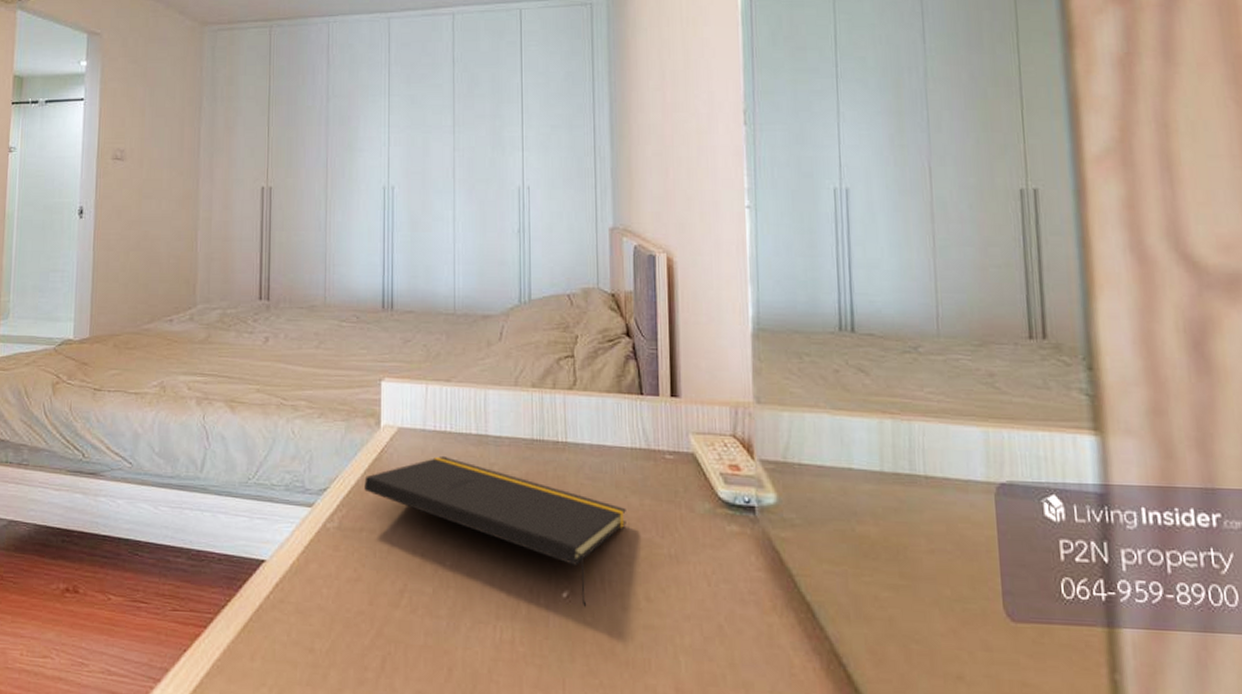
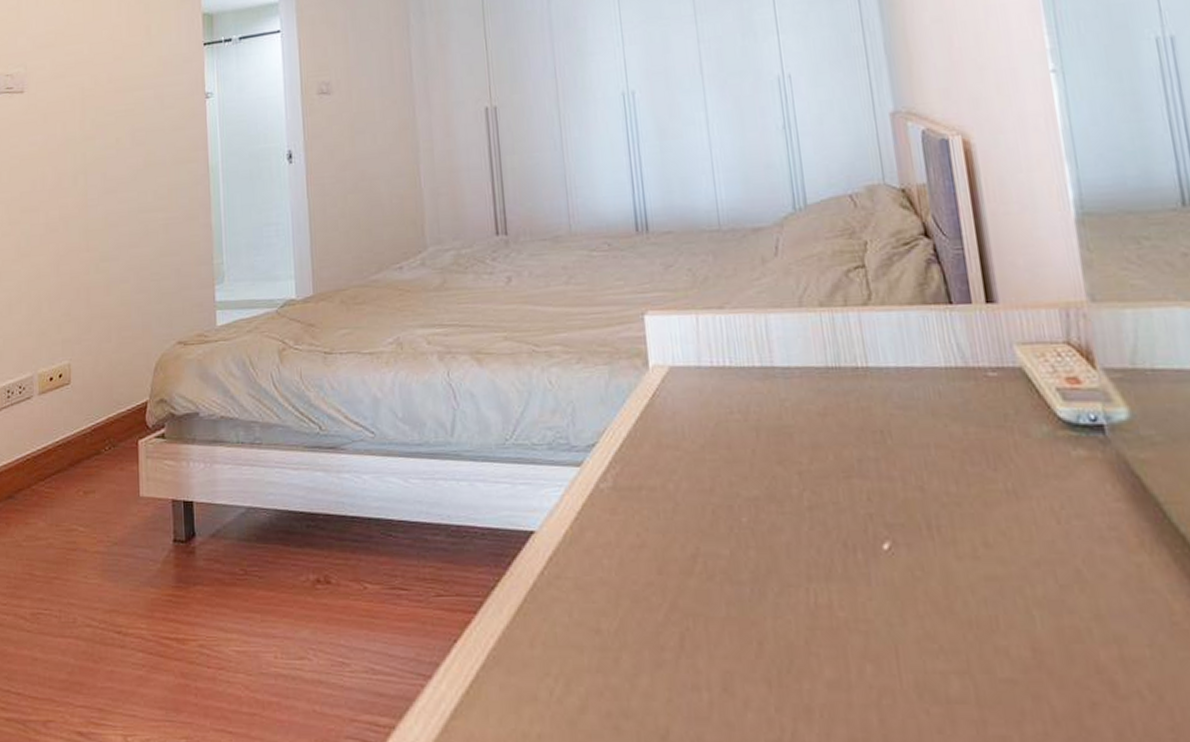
notepad: present [364,456,626,607] -> none [637,396,950,559]

